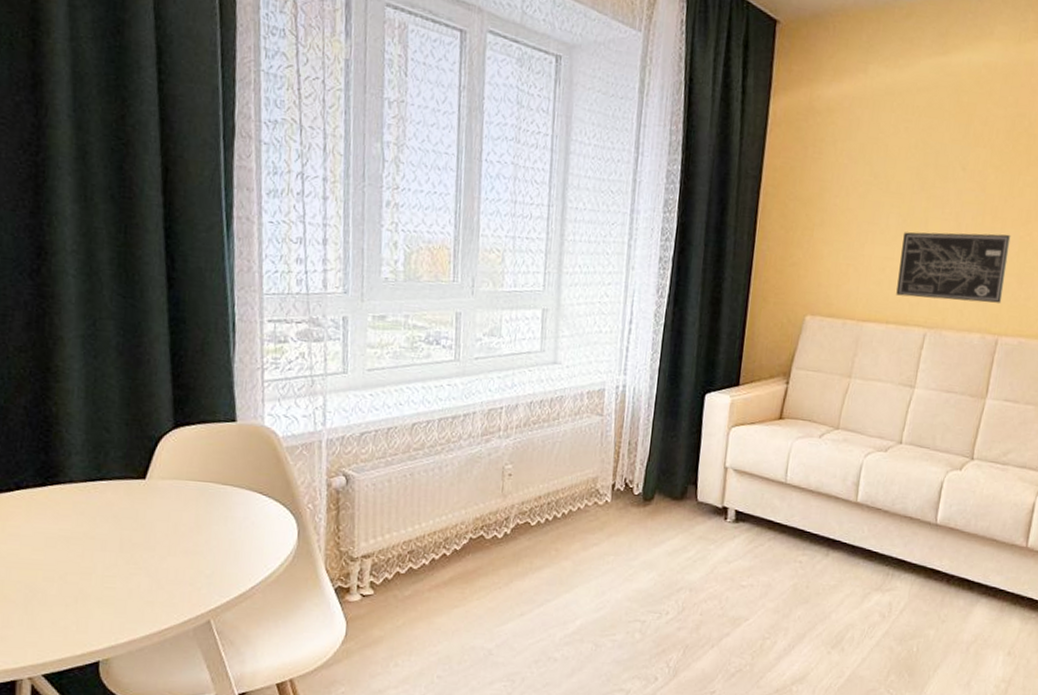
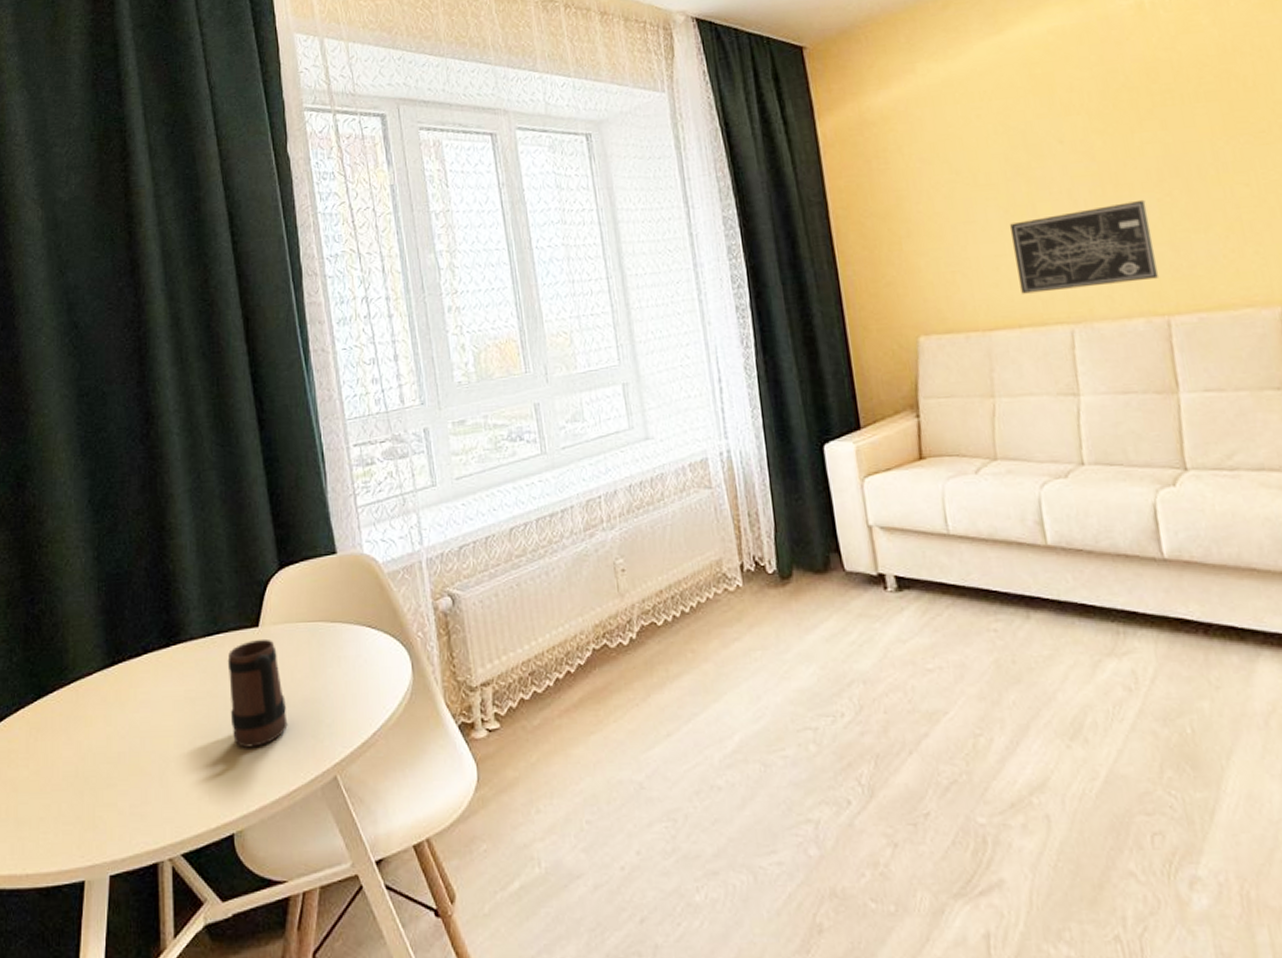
mug: none [106,490,166,588] -> present [227,638,288,748]

